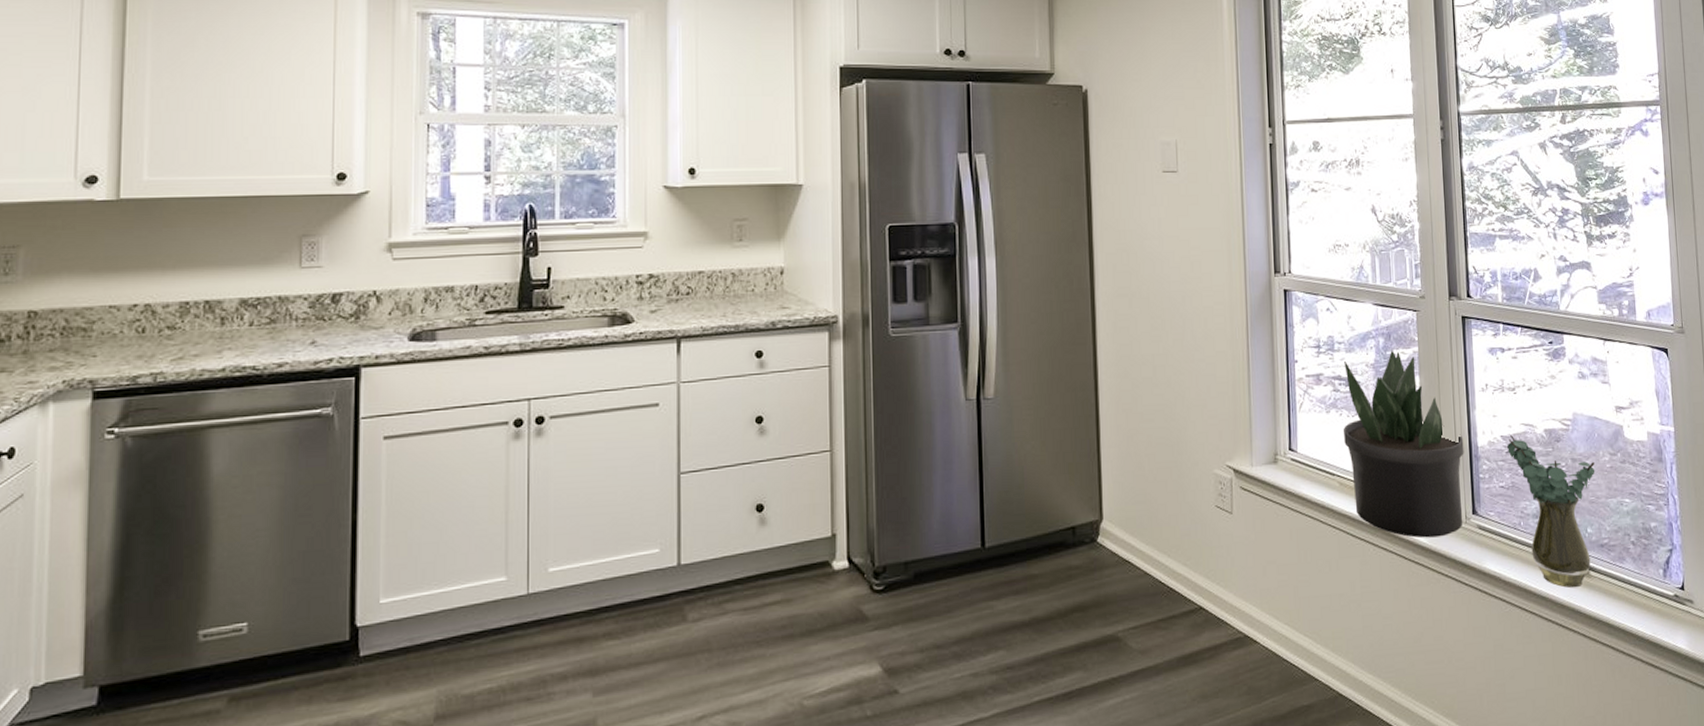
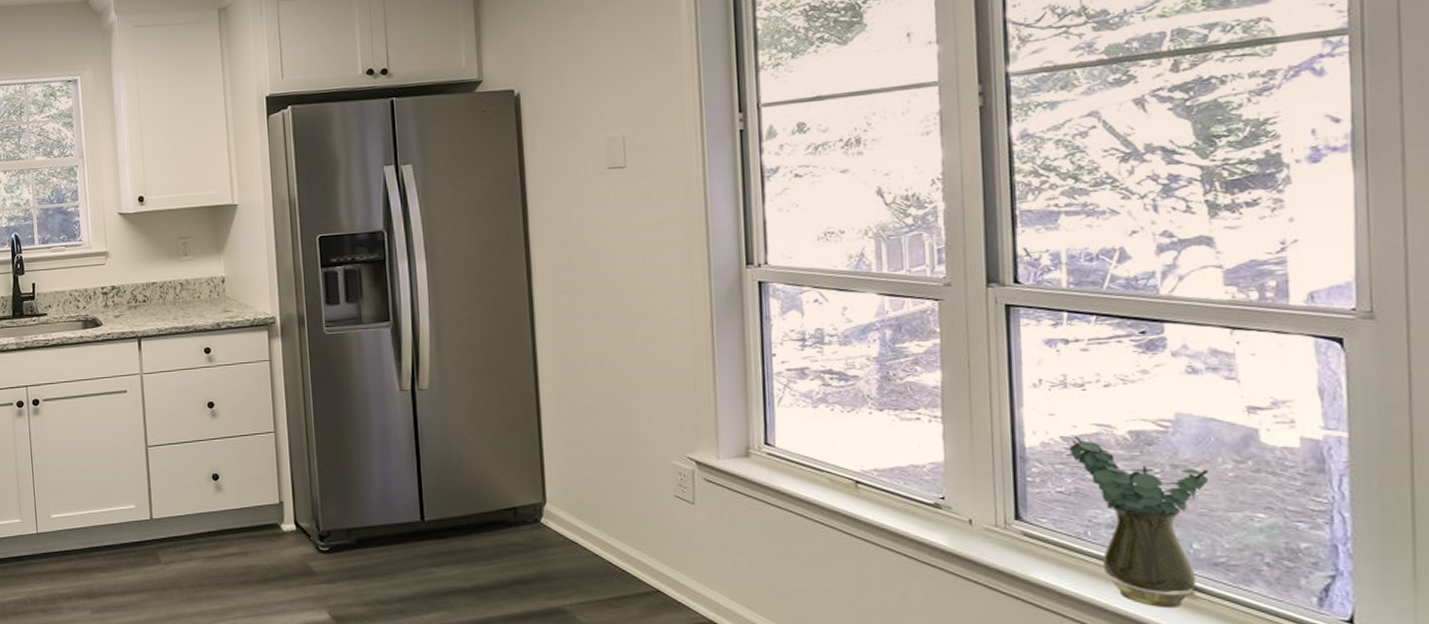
planter: present [1343,351,1464,539] -> none [834,343,1005,541]

